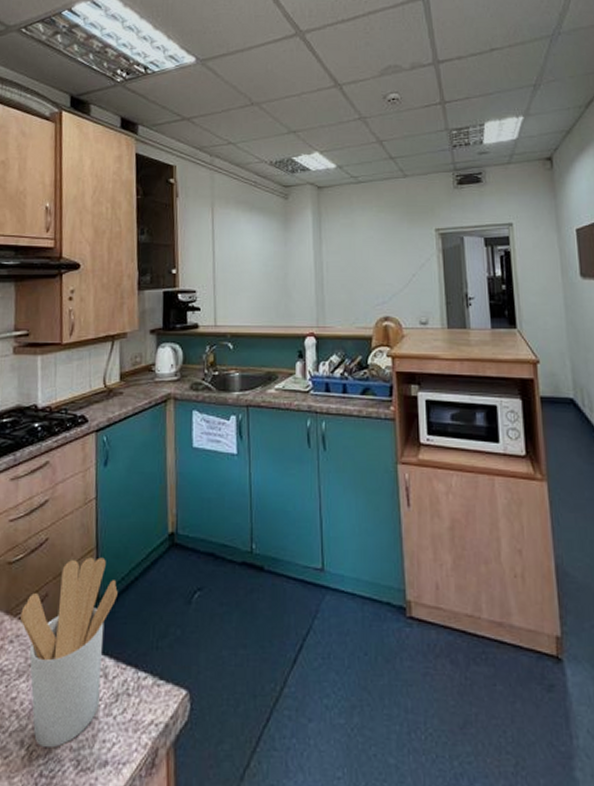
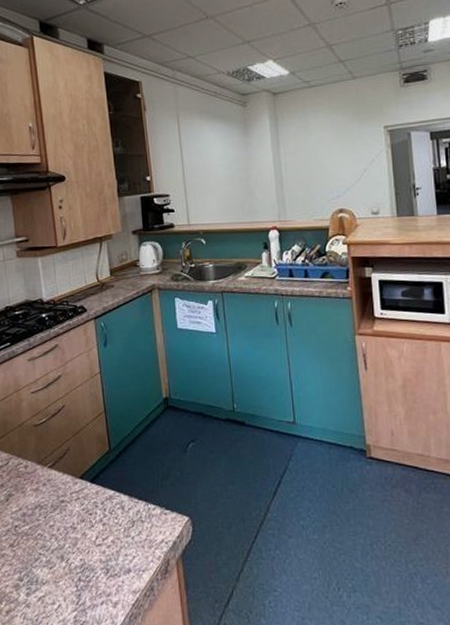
utensil holder: present [20,557,118,749] -> none [49,419,126,561]

